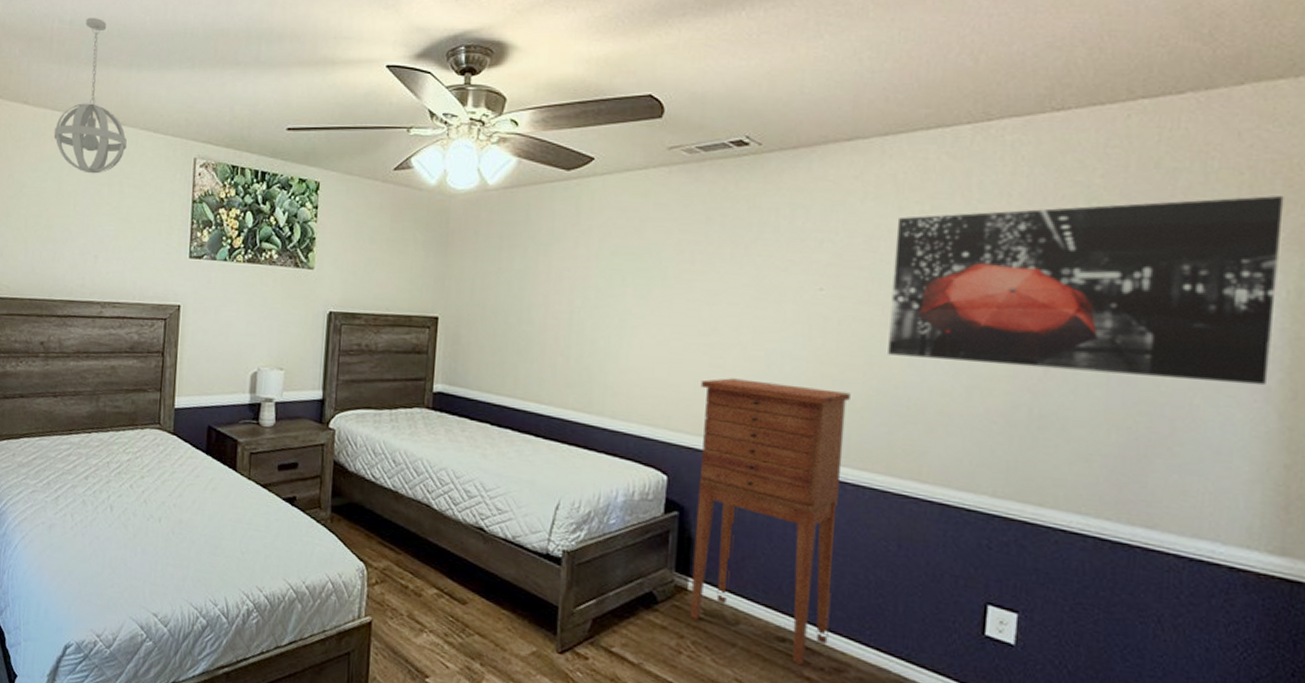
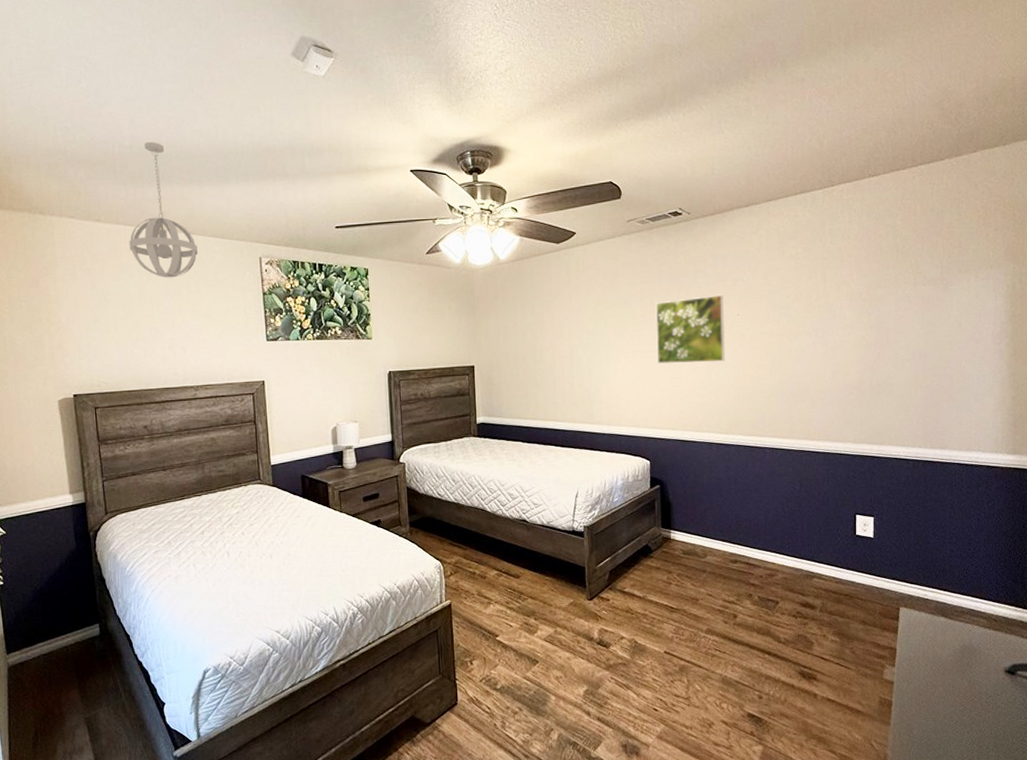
cabinet: present [689,378,851,666] -> none [666,384,763,577]
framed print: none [692,258,801,353] -> present [655,294,726,364]
wall art: present [888,196,1284,386] -> none [782,225,1002,356]

